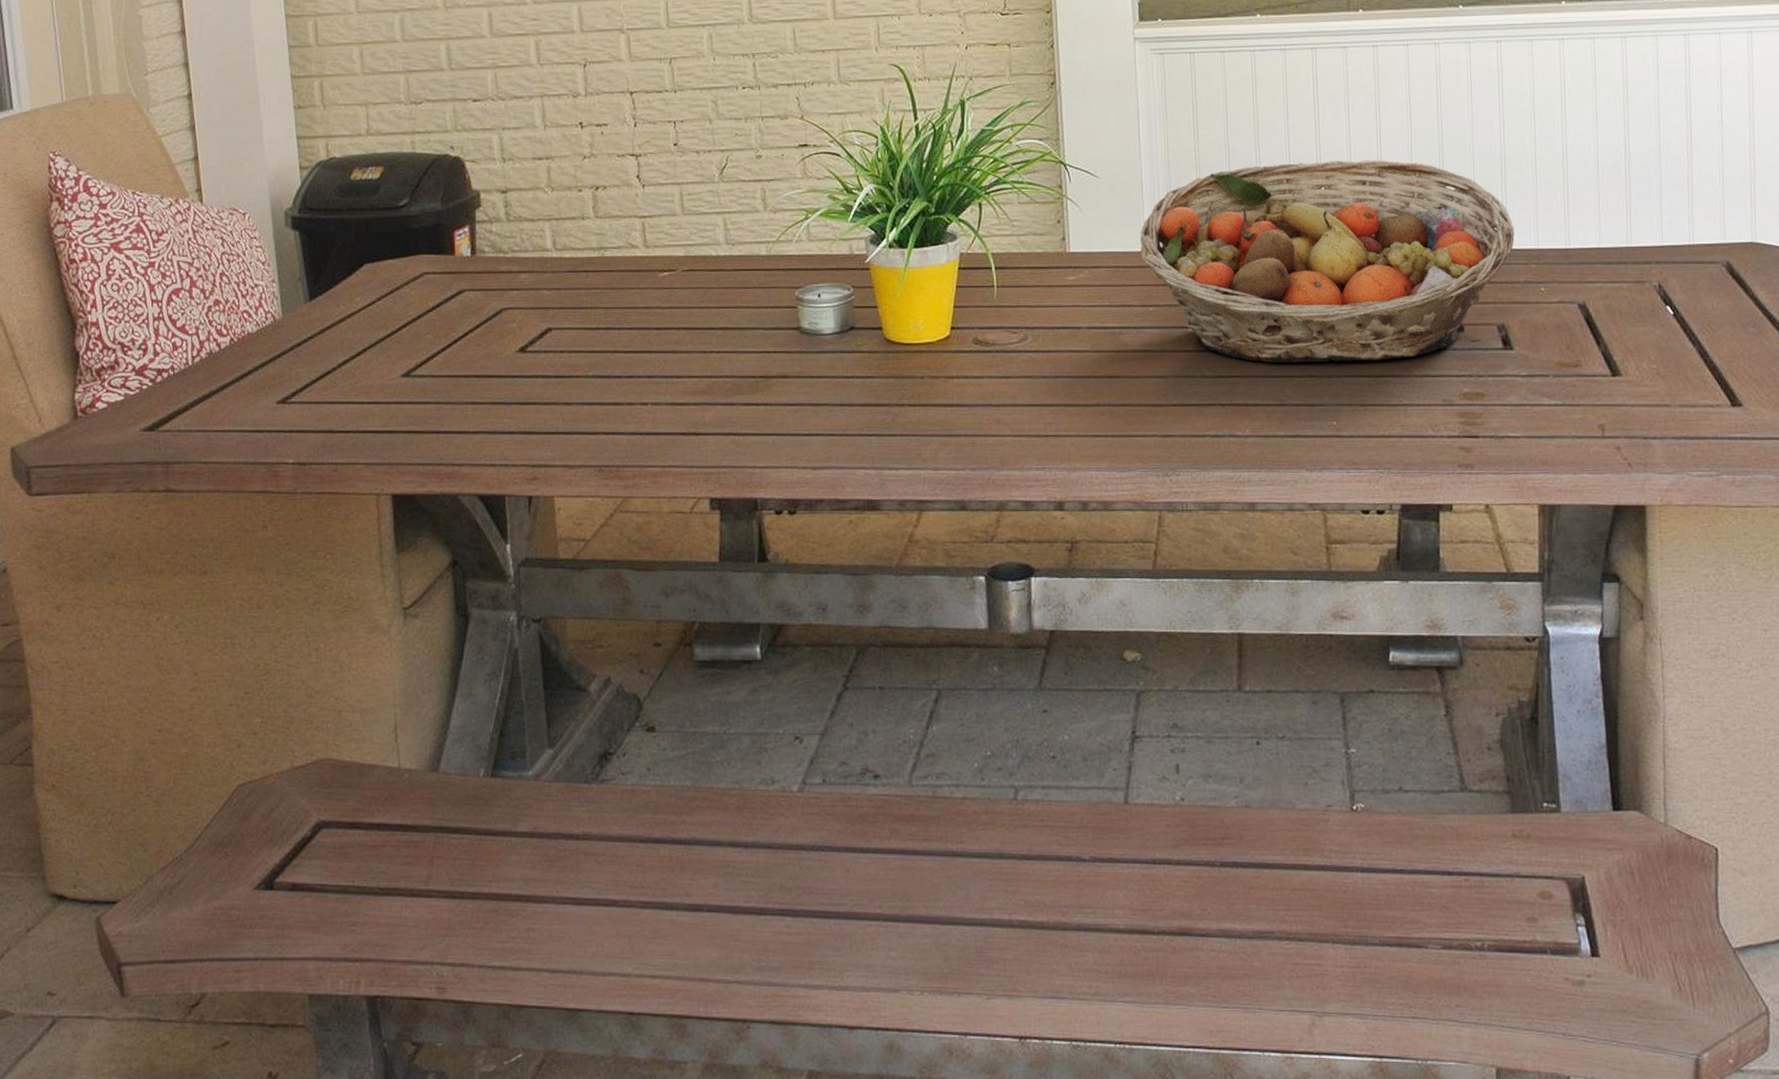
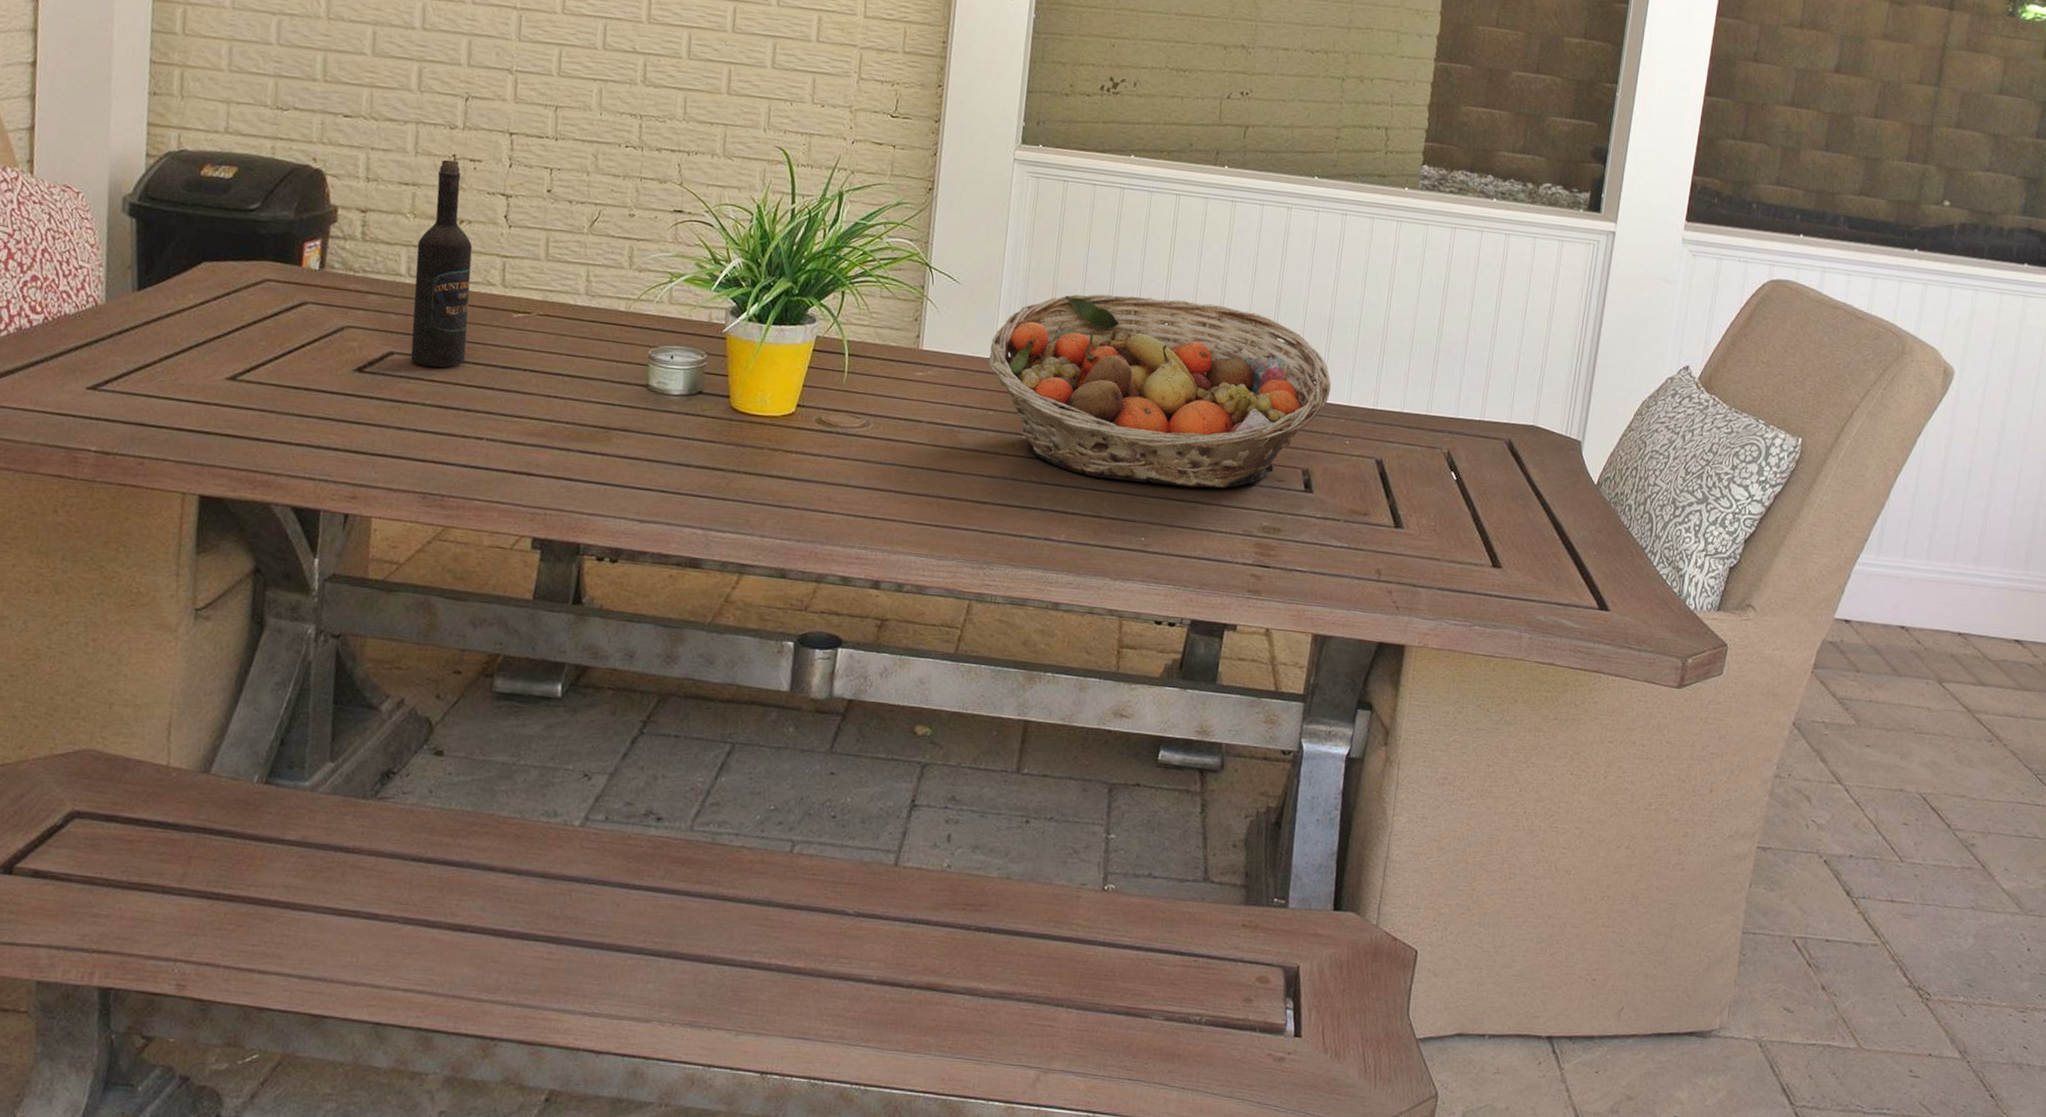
wine bottle: none [559,128,619,338] -> present [410,159,473,368]

